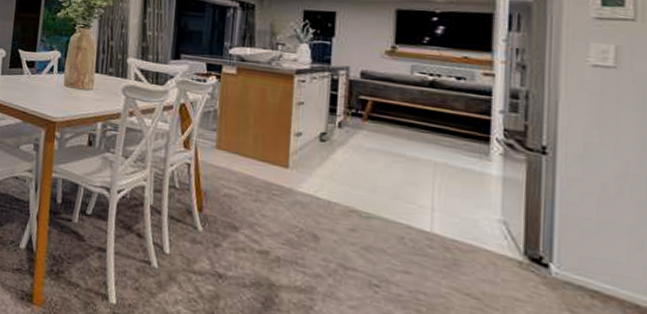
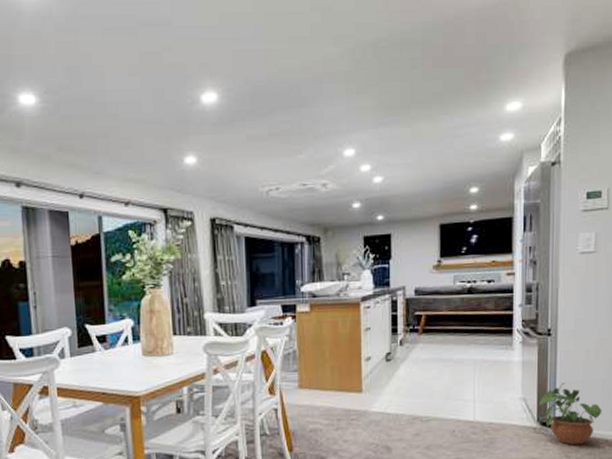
potted plant: none [526,215,629,302] -> present [538,383,602,445]

